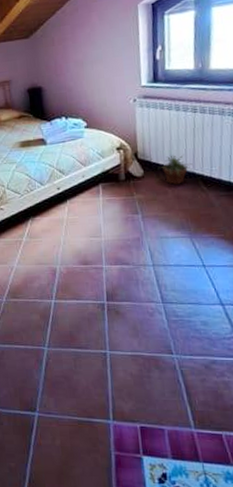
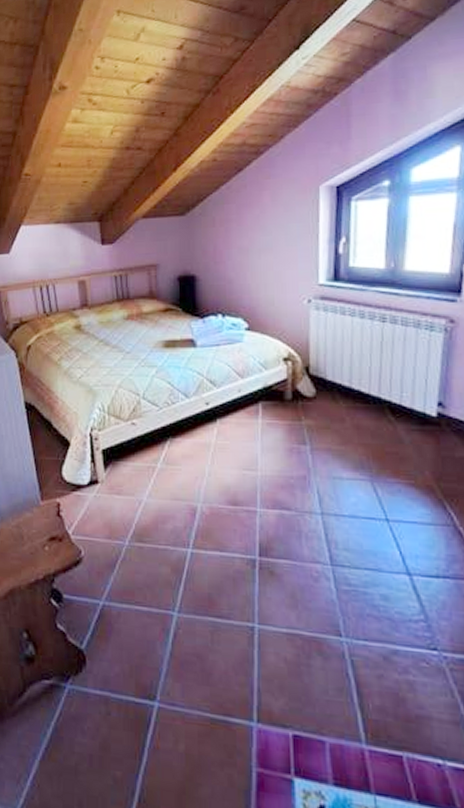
potted plant: present [159,155,193,185] -> none [335,373,378,411]

